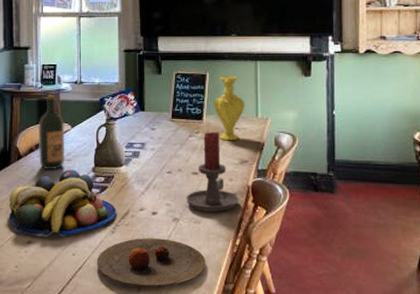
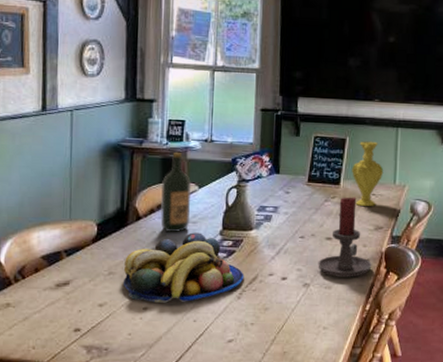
plate: present [96,238,206,286] -> none [219,304,335,352]

